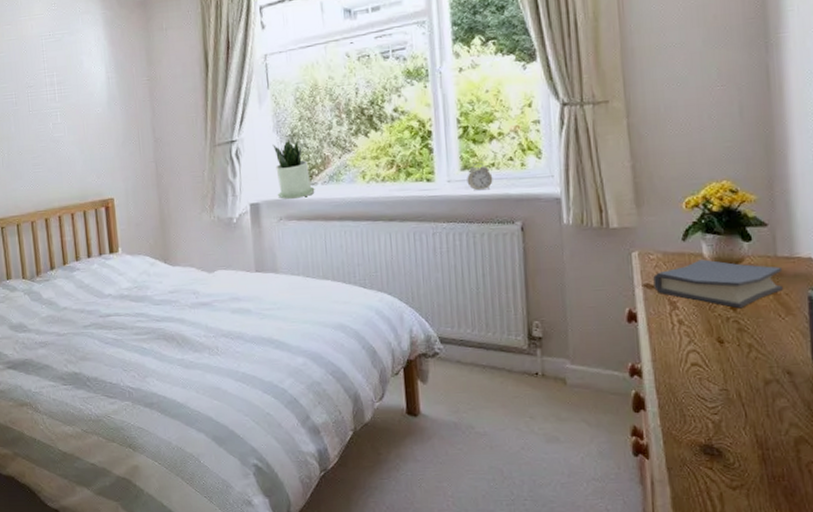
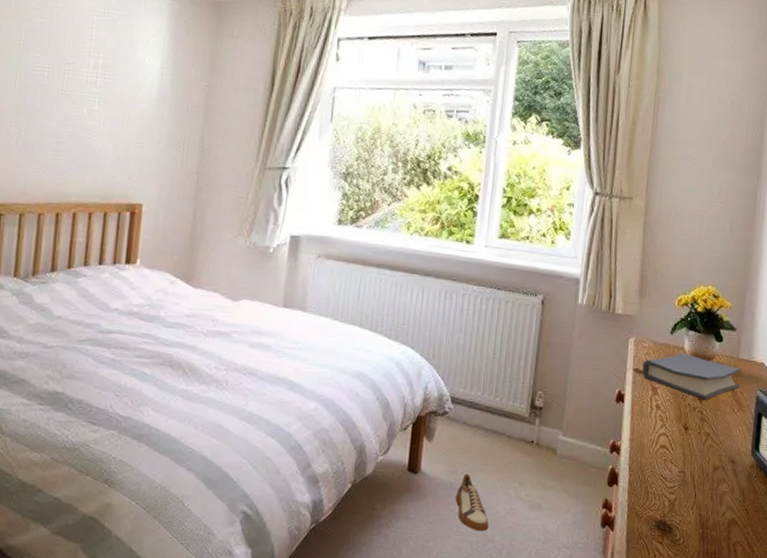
planter: present [272,139,315,200] -> none [321,177,359,239]
shoe: none [462,412,504,469] -> present [455,473,489,532]
alarm clock: present [467,163,493,191] -> none [502,234,526,261]

